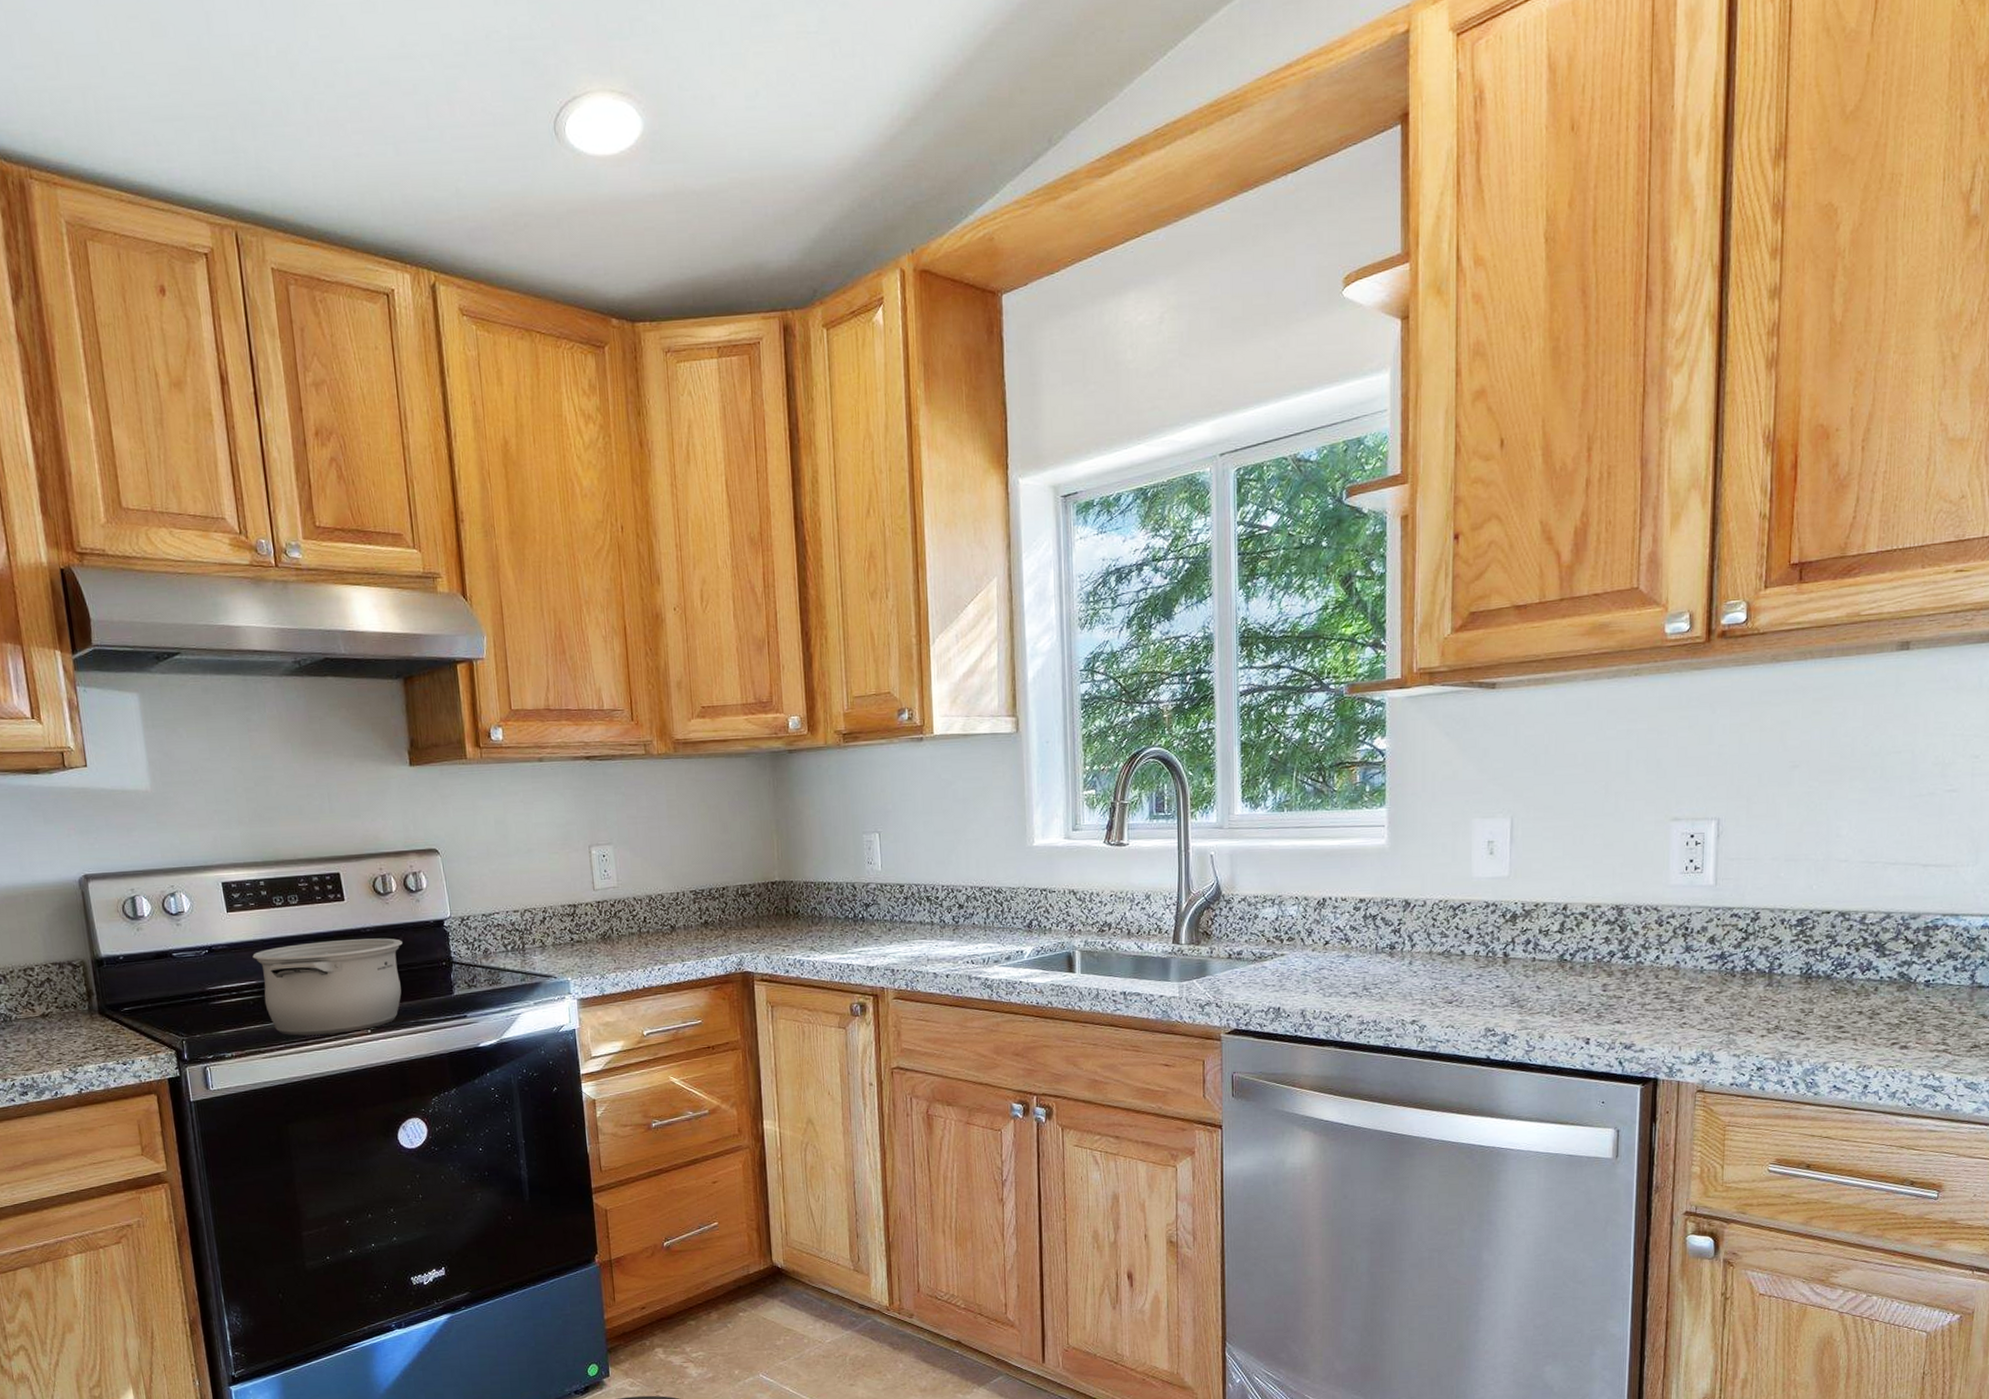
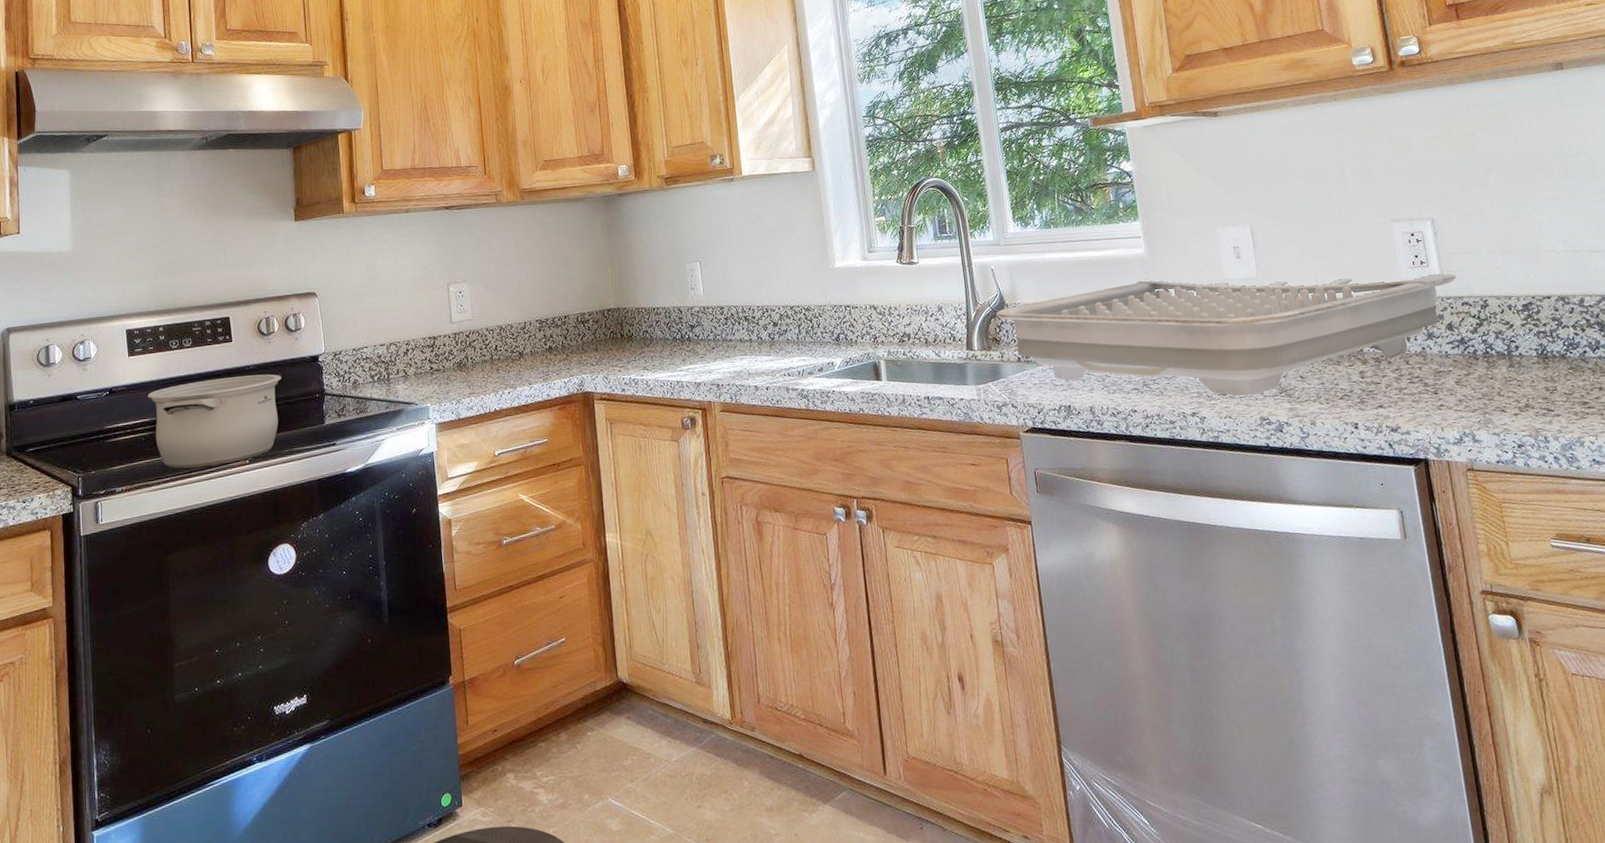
dish rack: none [1209,873,1733,1005] -> present [995,271,1458,396]

